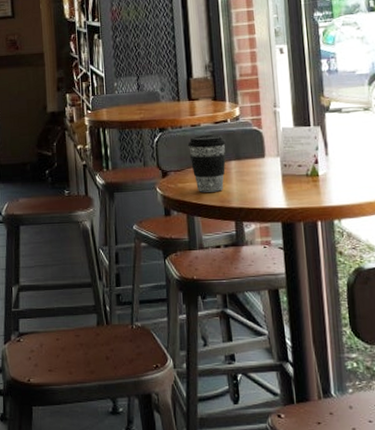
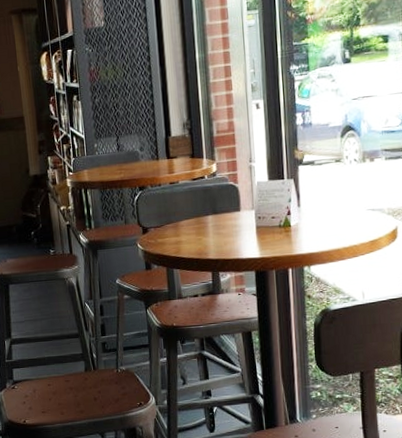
coffee cup: present [187,135,226,192] -> none [166,191,203,246]

